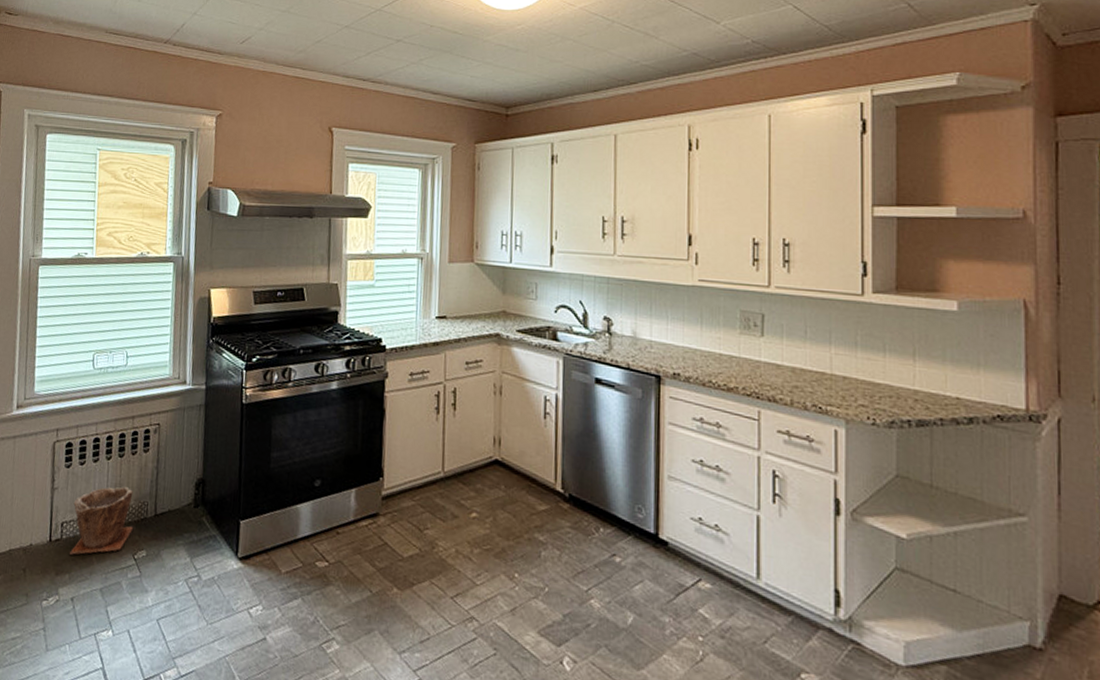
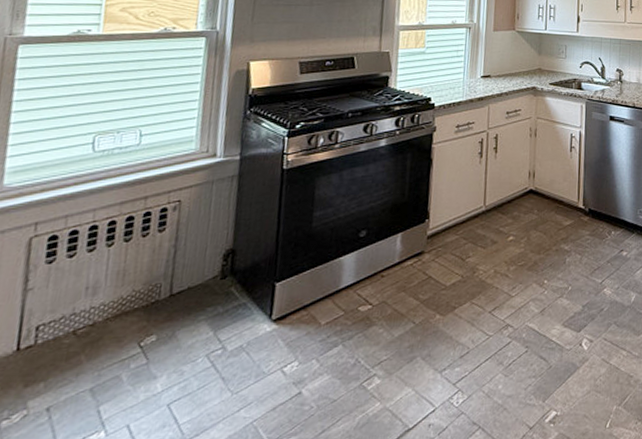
plant pot: present [70,486,133,555] -> none [47,272,142,360]

